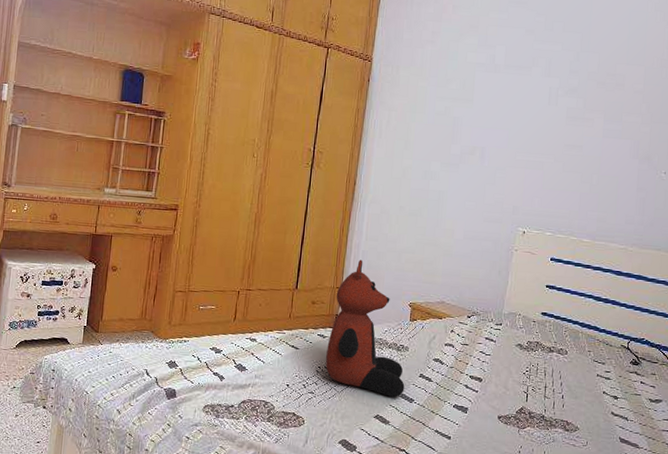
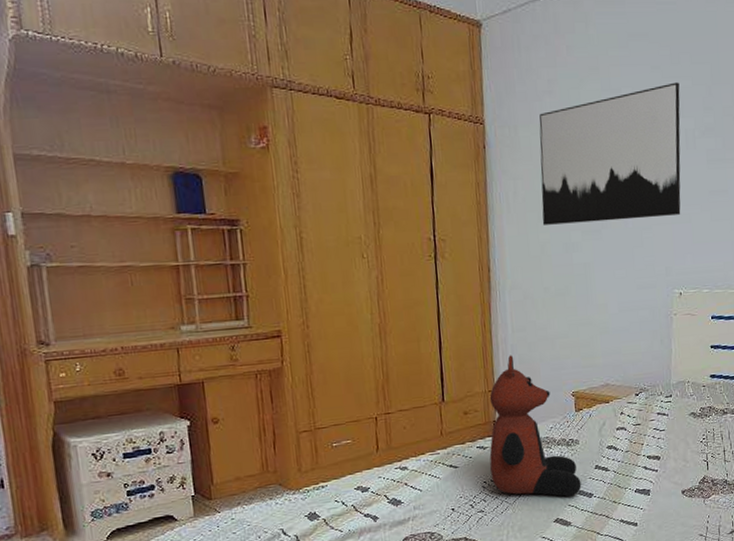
wall art: none [407,46,550,162] -> present [539,82,681,225]

